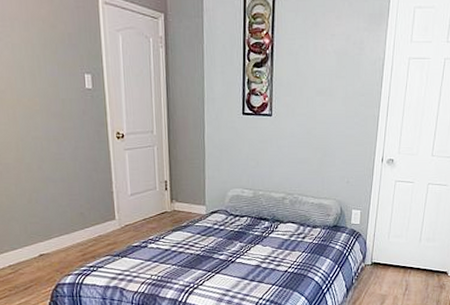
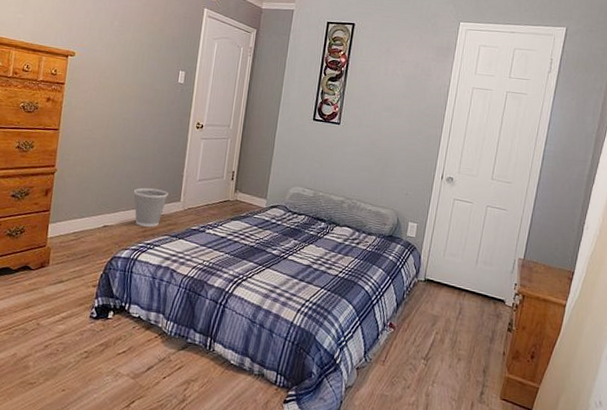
wastebasket: none [62,210,101,250] -> present [133,187,169,227]

